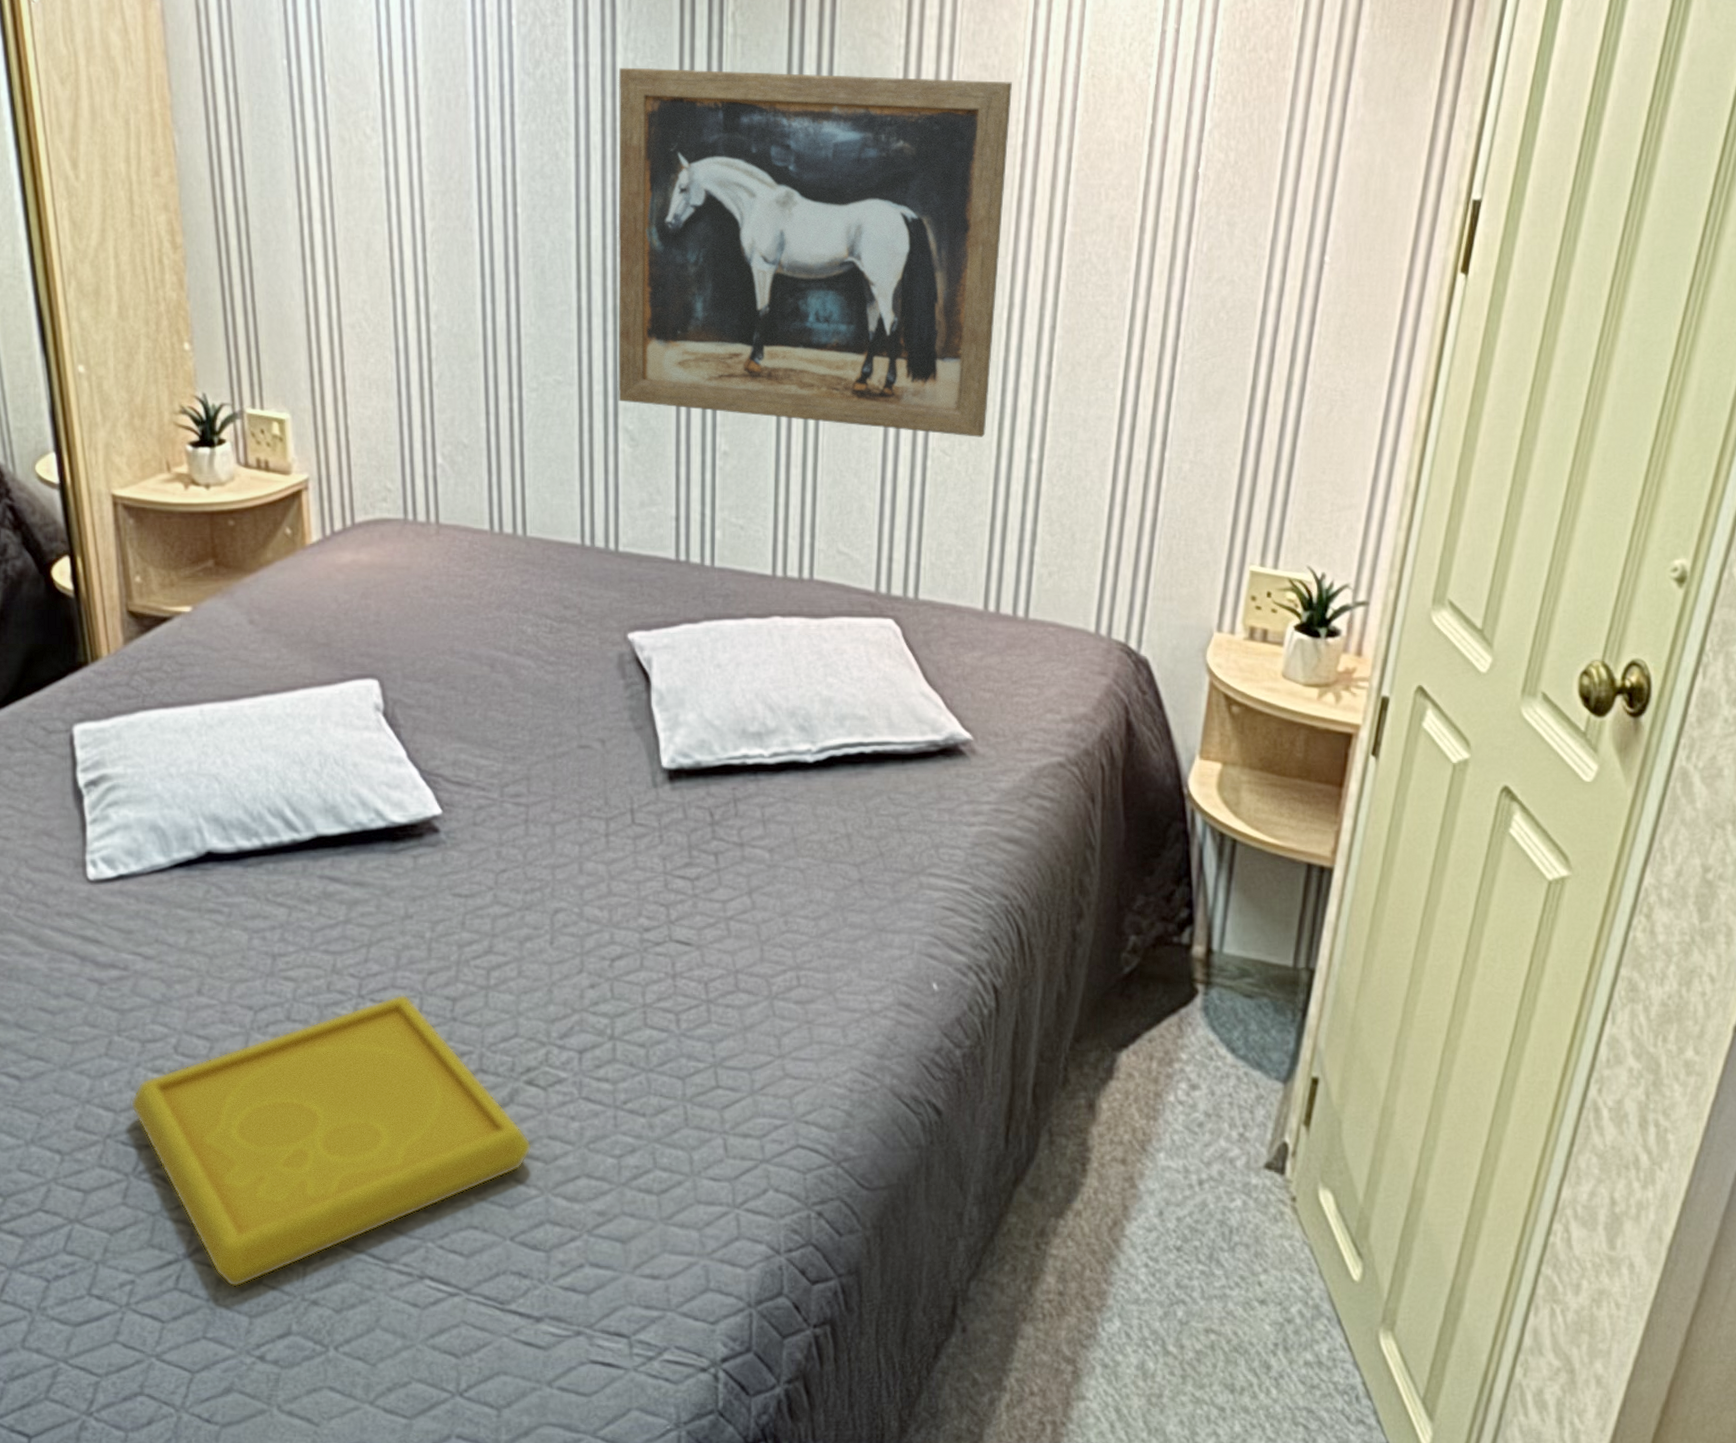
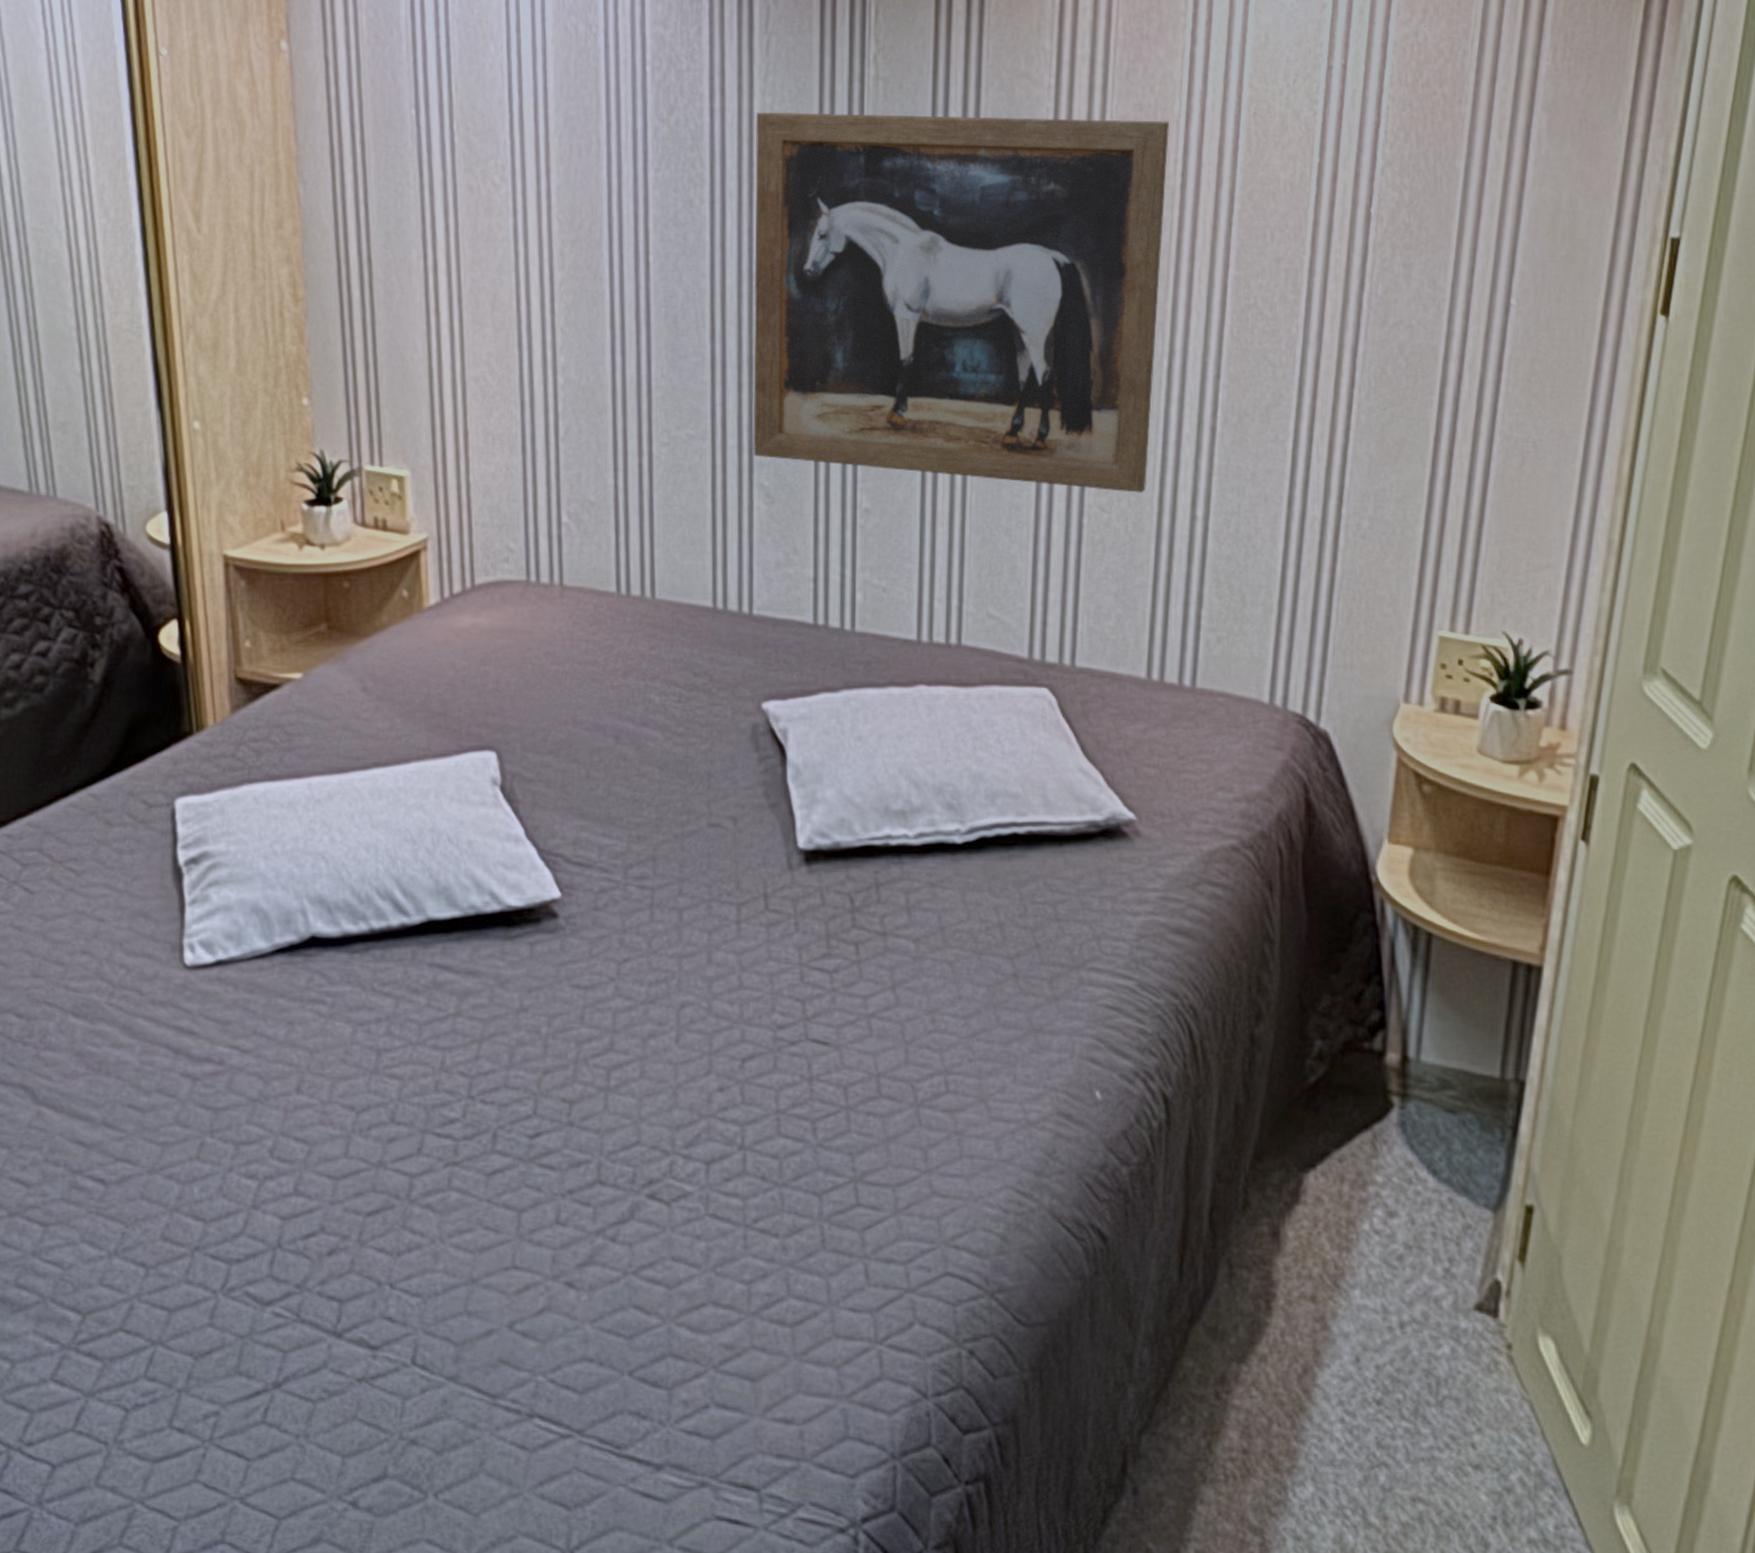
serving tray: present [130,994,532,1287] -> none [221,1095,654,1422]

